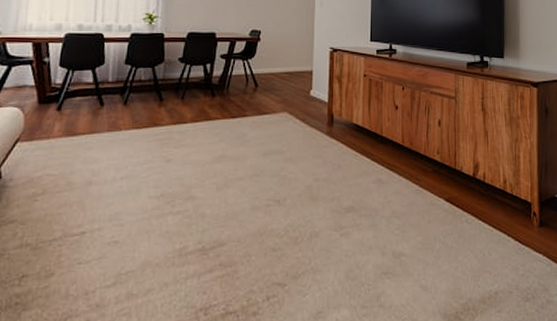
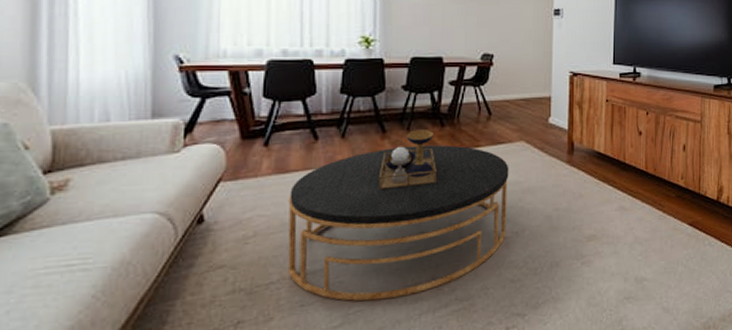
coffee table: none [69,99,273,262] -> present [288,130,509,301]

